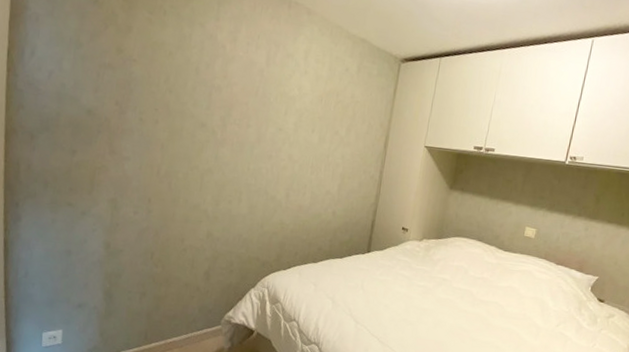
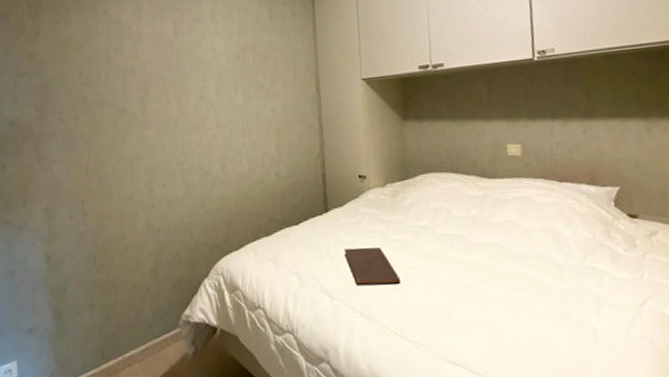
book: none [375,285,416,322] -> present [344,247,401,286]

